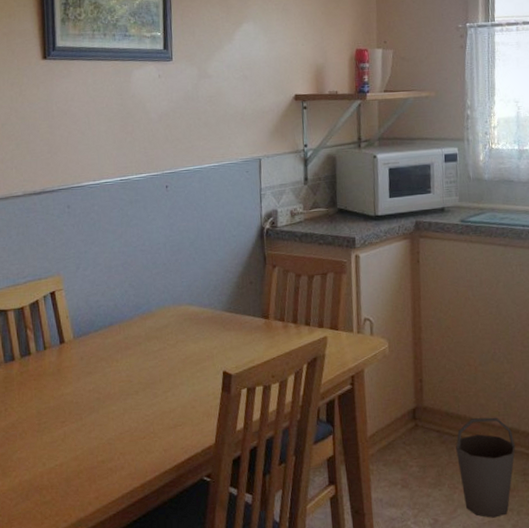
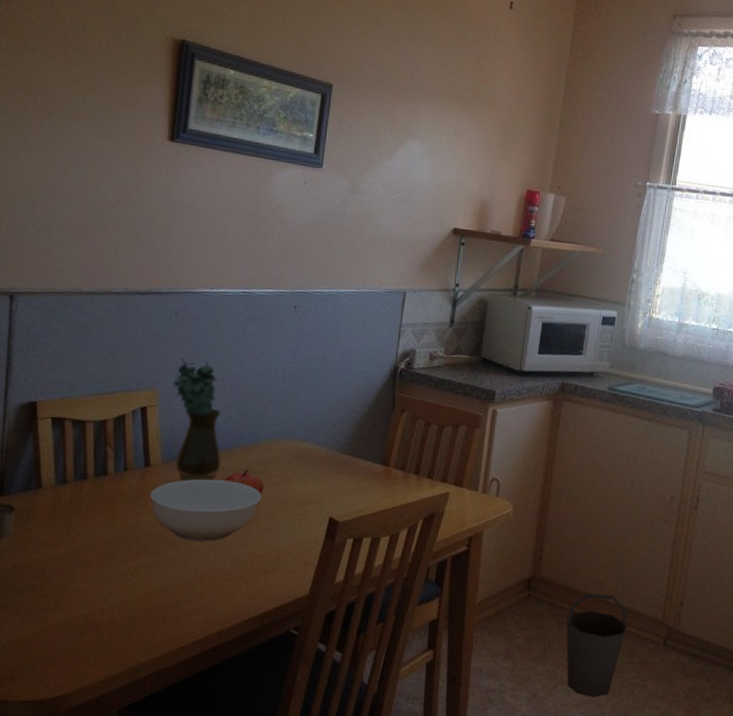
bowl: none [68,347,162,406] -> present [150,478,262,542]
vase: none [73,244,123,354] -> present [172,358,222,482]
fruit: none [128,335,163,358] -> present [225,468,264,495]

